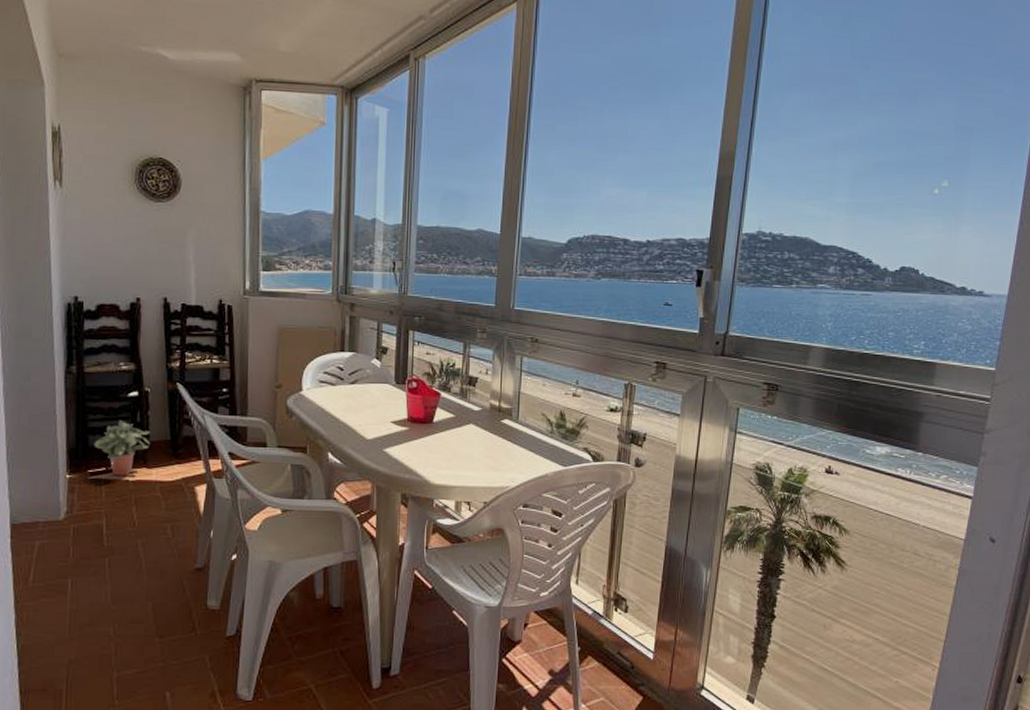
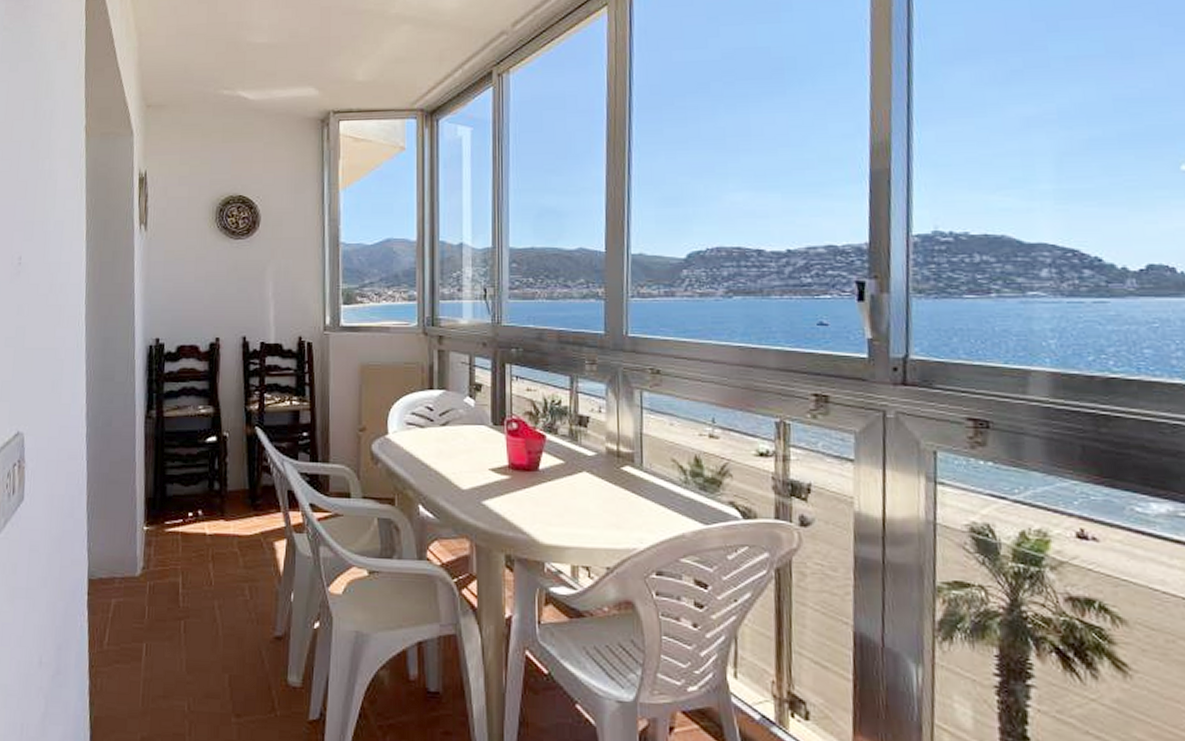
potted plant: present [94,419,150,477] -> none [171,467,228,529]

